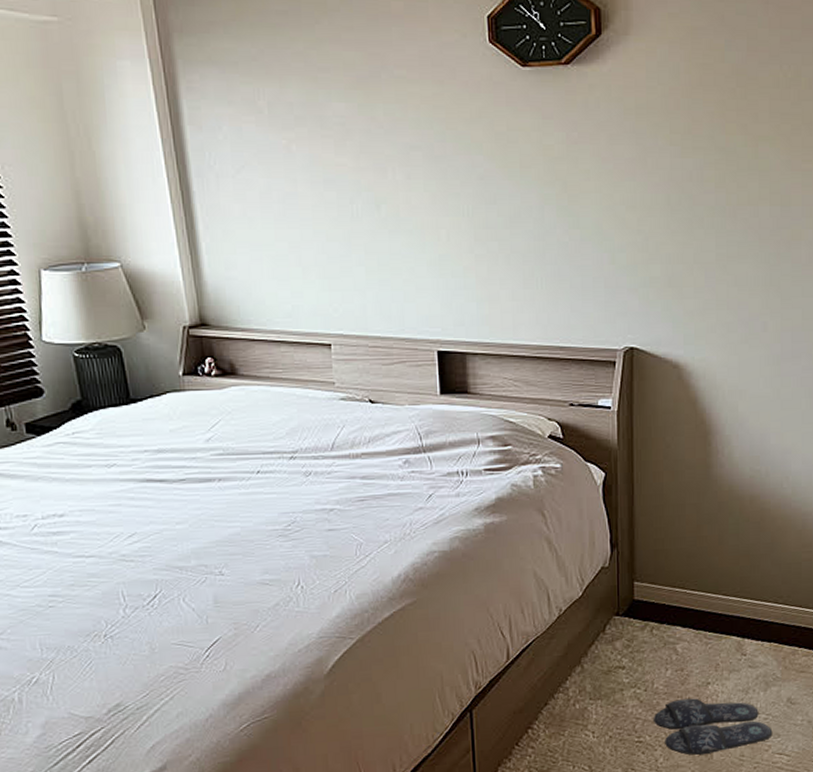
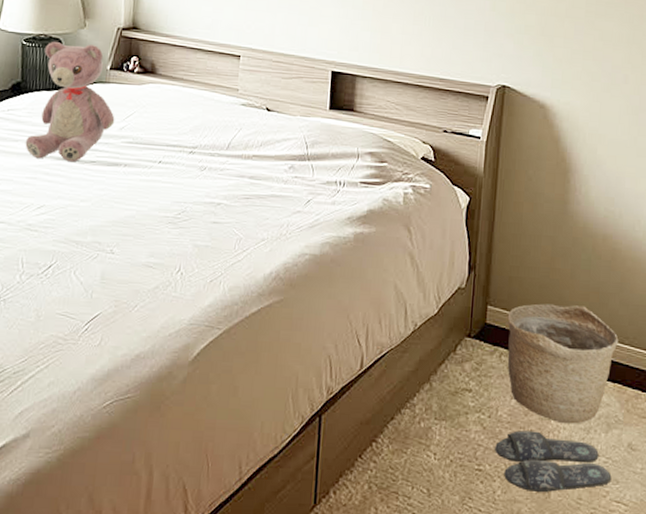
teddy bear: none [100,348,199,484] -> present [25,42,115,163]
basket: none [656,570,772,688] -> present [507,303,619,424]

